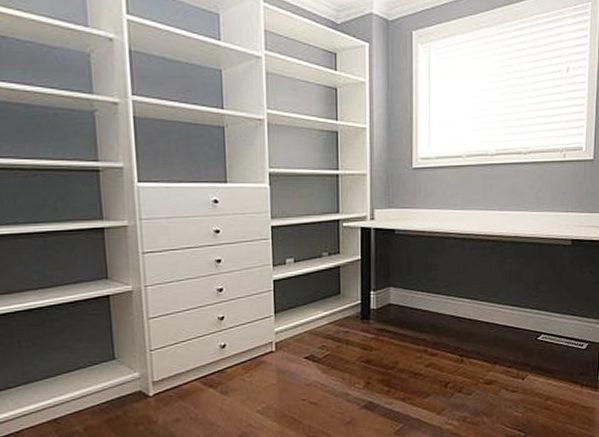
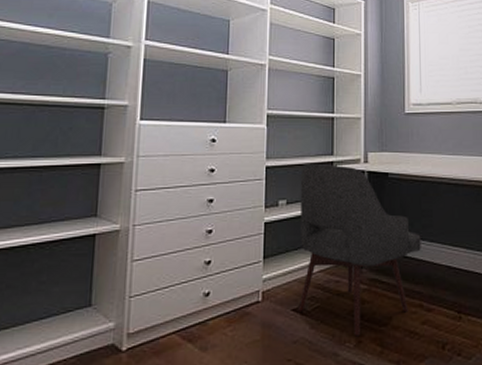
chair: none [306,222,427,379] -> present [298,164,421,337]

